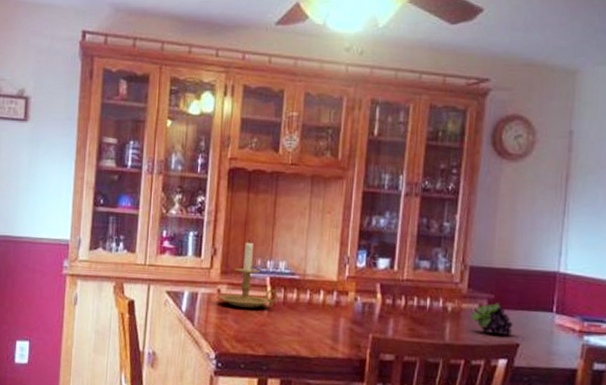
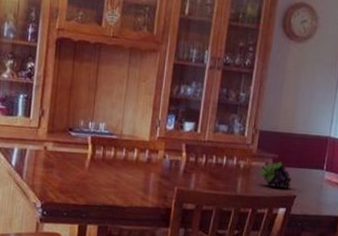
candle holder: present [219,240,279,308] -> none [45,103,99,164]

